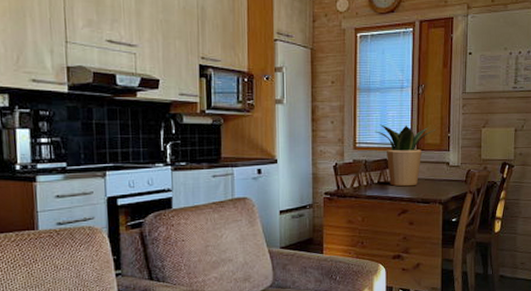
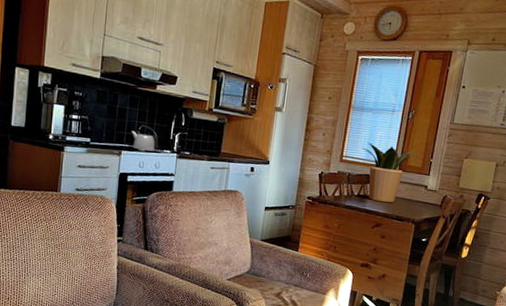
kettle: none [114,138,148,169] -> present [131,124,159,152]

